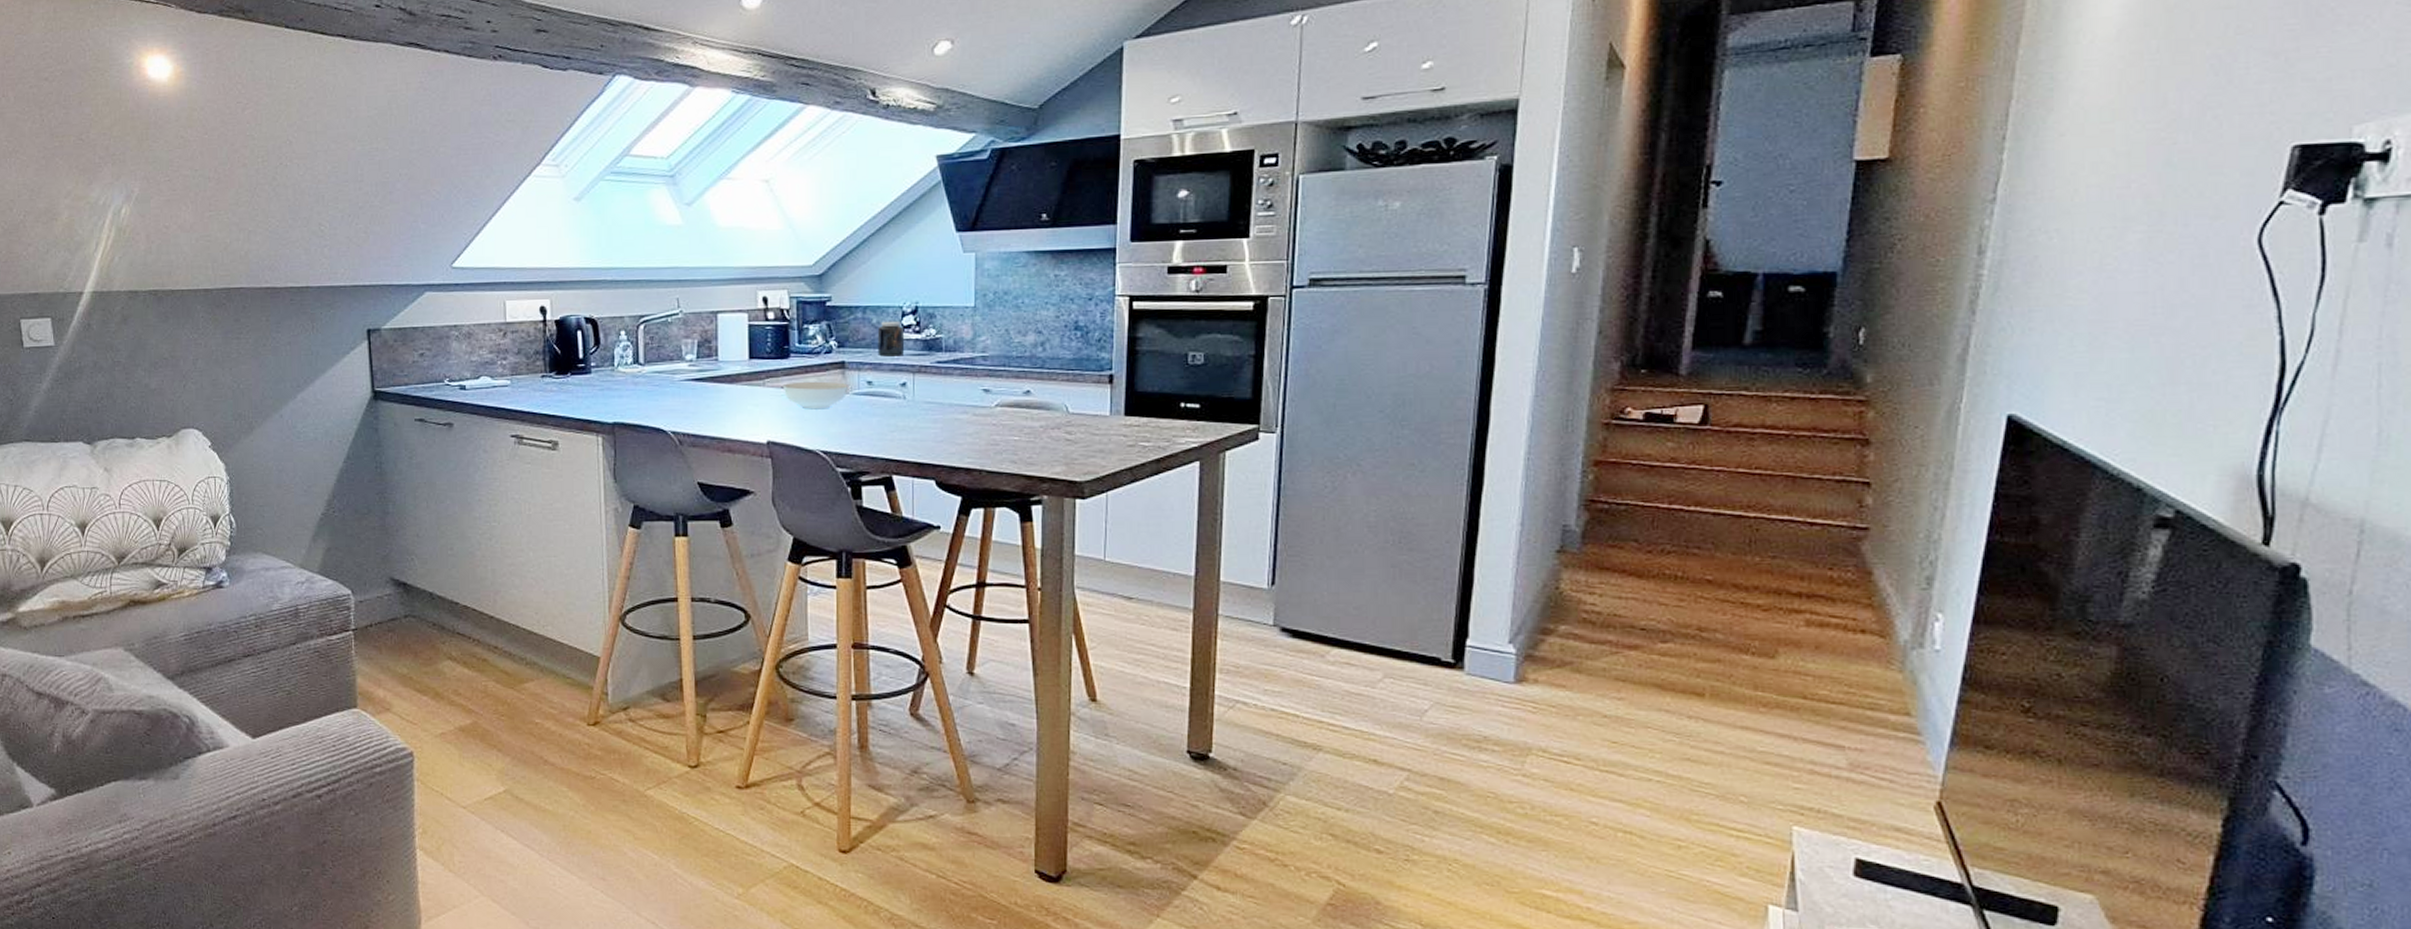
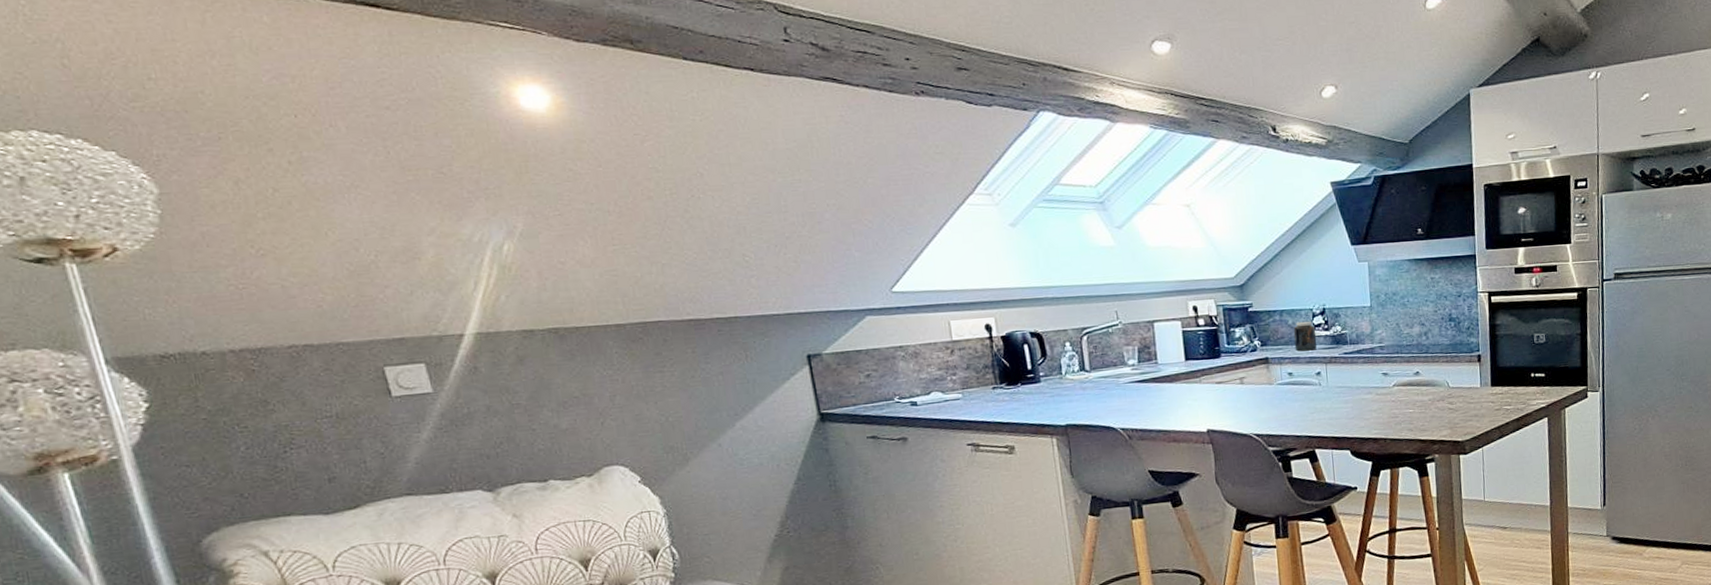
bowl: present [782,381,849,410] -> none [1216,375,1274,401]

